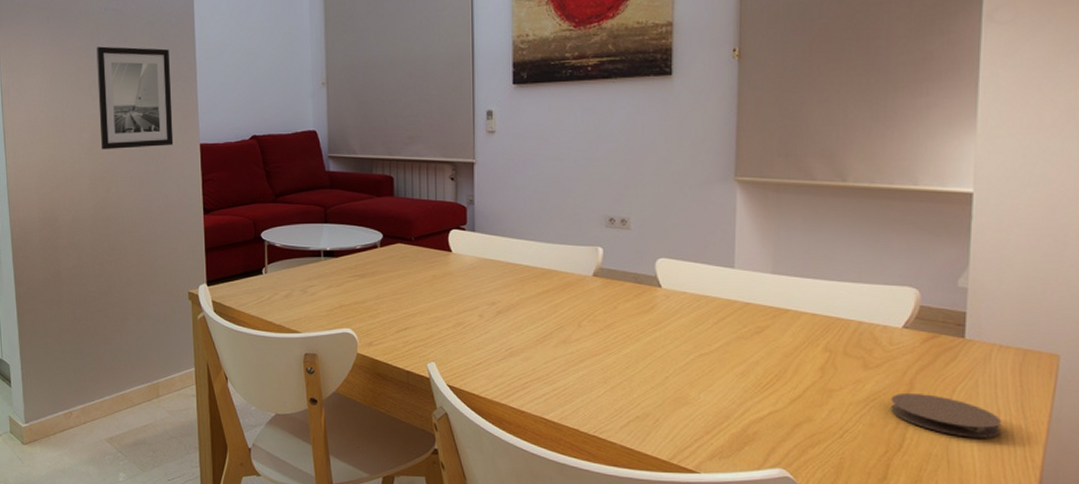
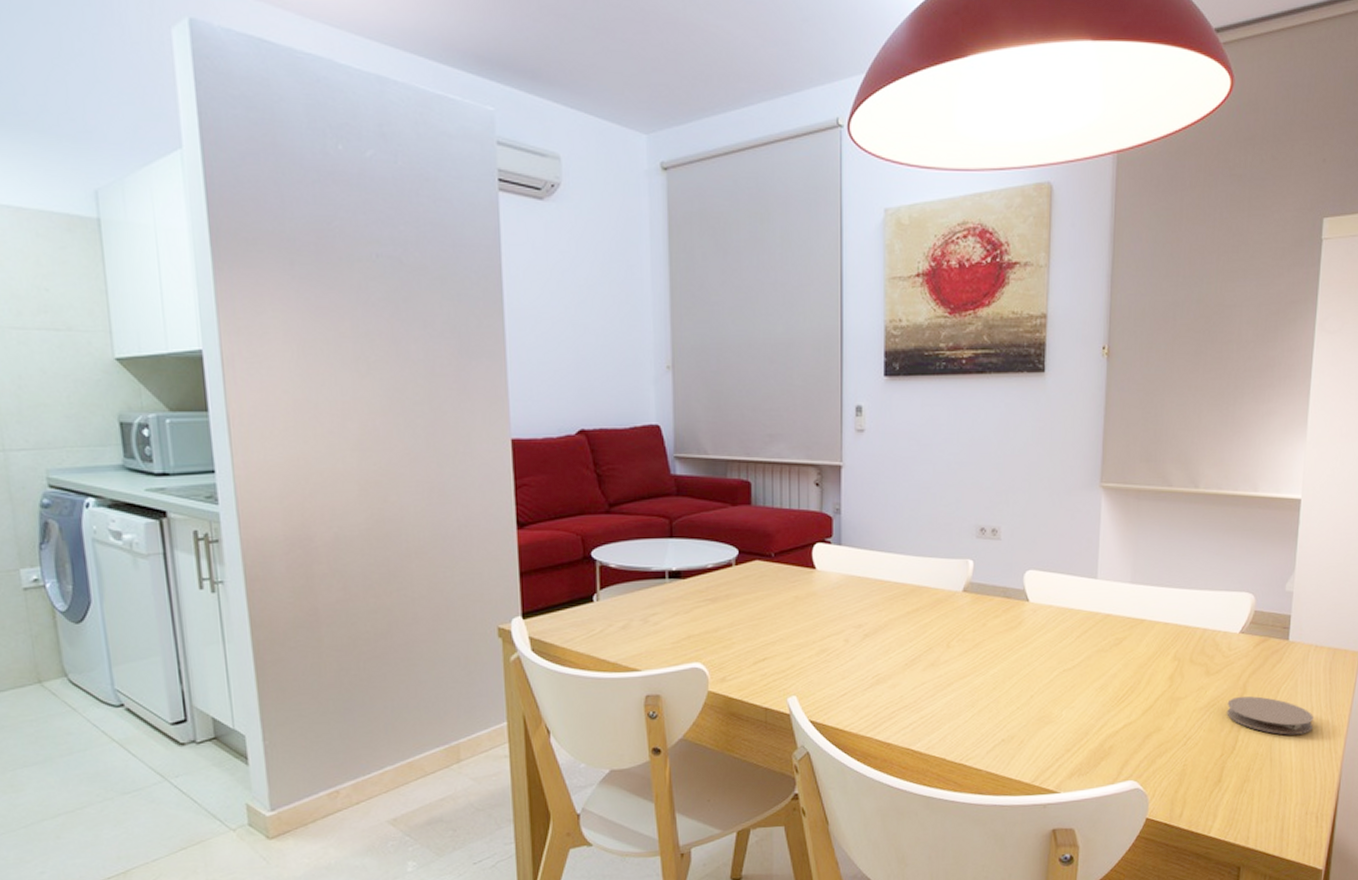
wall art: present [96,46,174,150] -> none [365,306,476,445]

